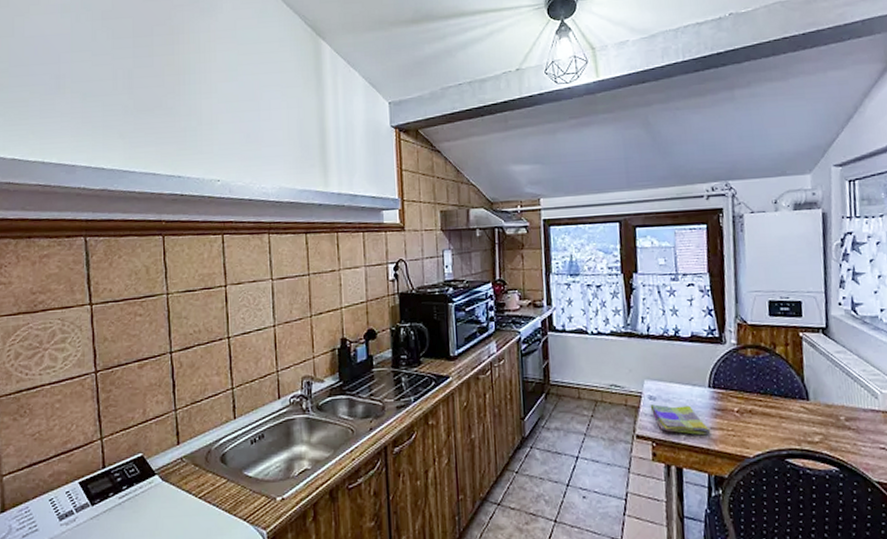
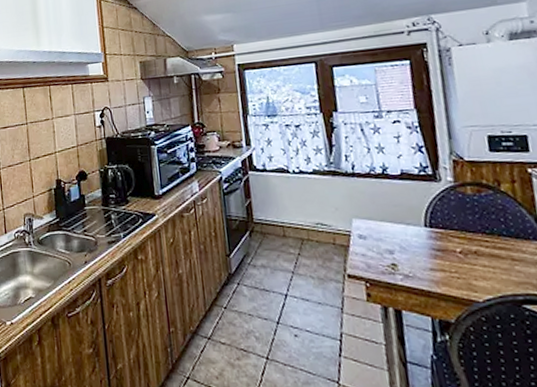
dish towel: present [650,404,711,436] -> none [360,243,431,277]

